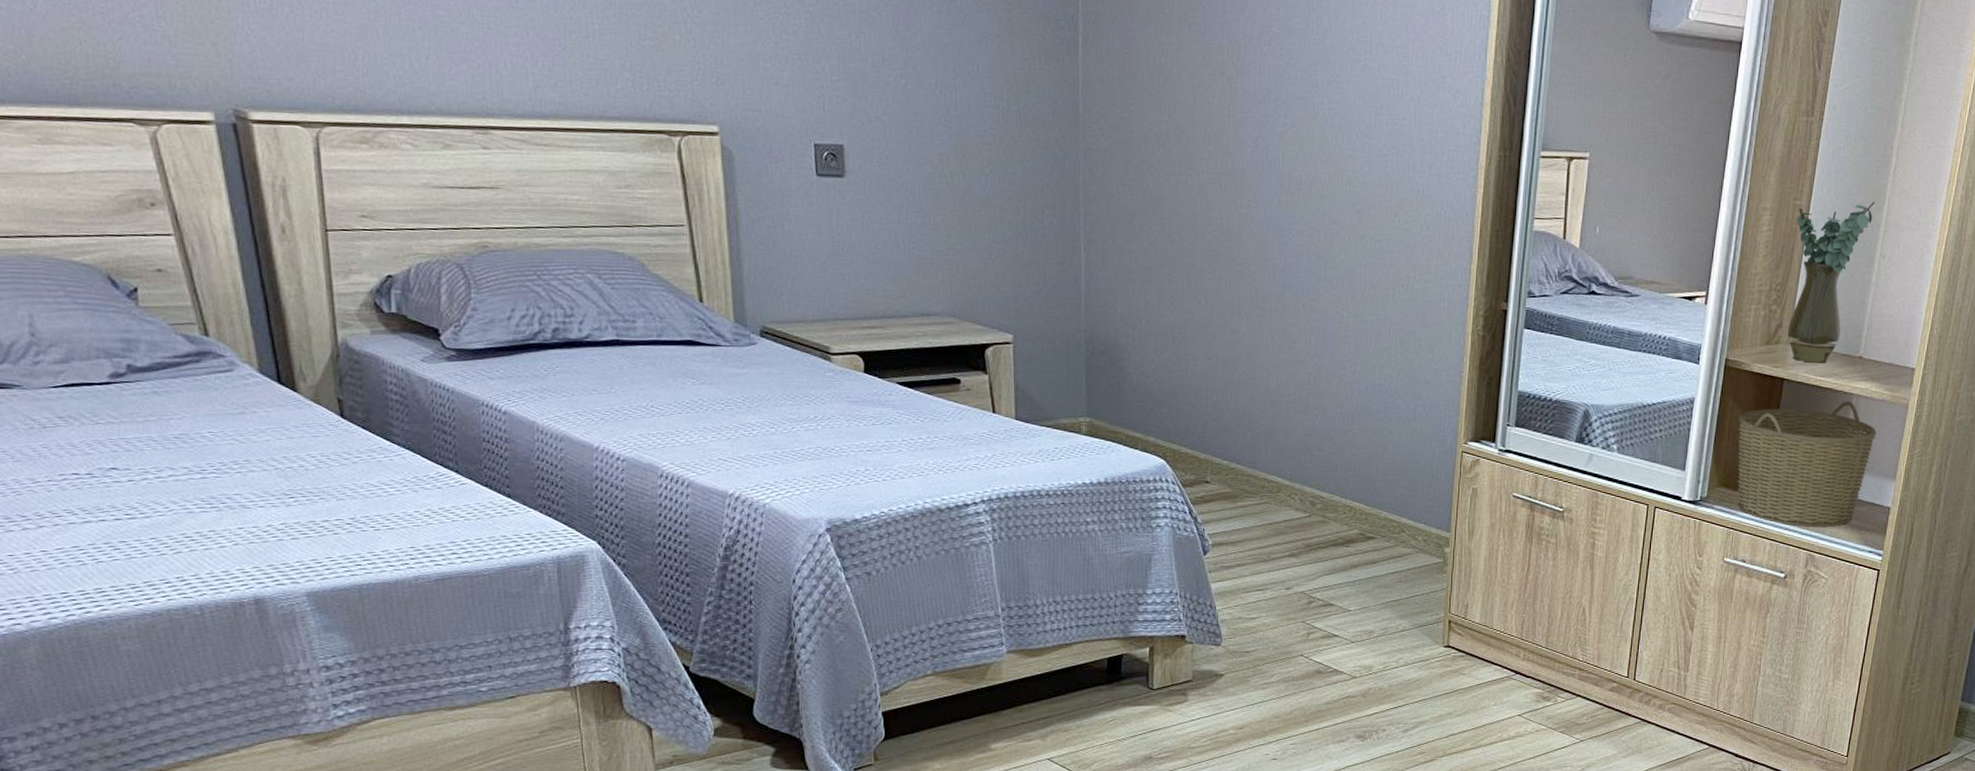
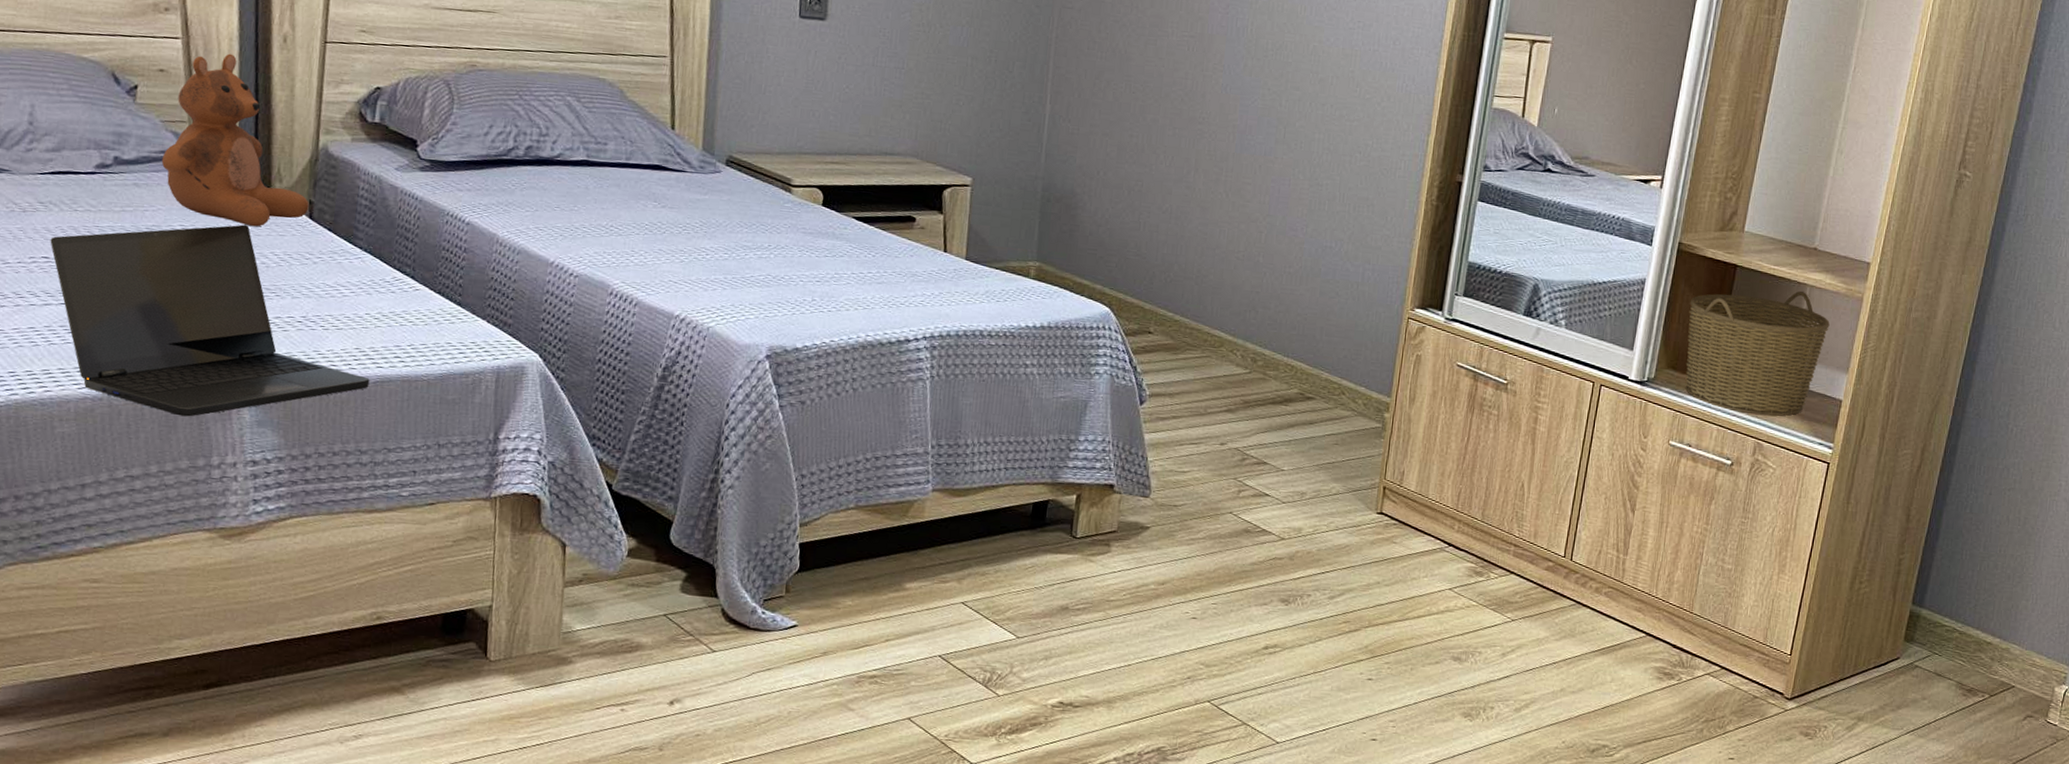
laptop: none [77,427,430,627] -> present [50,224,370,417]
teddy bear: none [176,248,338,429] -> present [161,53,309,227]
vase: present [1788,201,1875,363] -> none [1742,98,1834,253]

